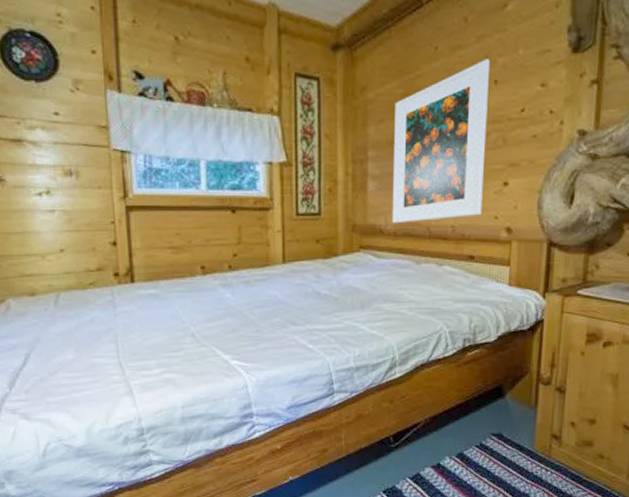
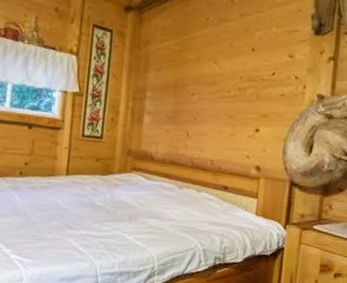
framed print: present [392,58,489,224] -> none [161,31,249,154]

